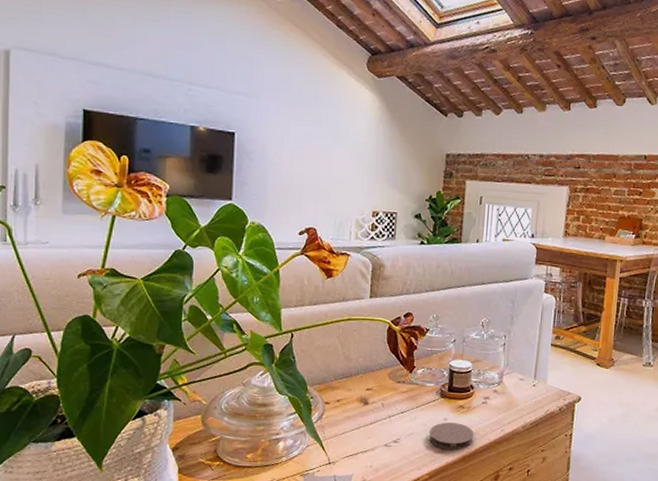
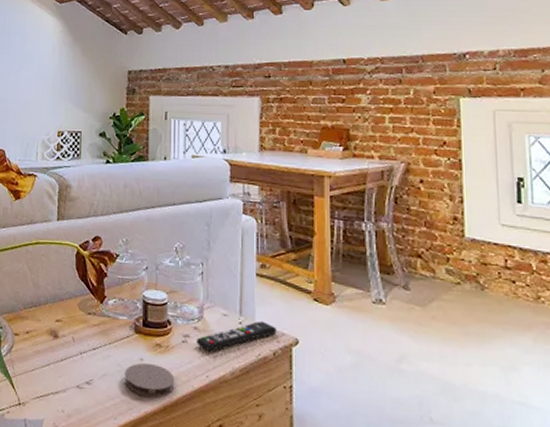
remote control: none [494,383,564,410] -> present [195,321,277,351]

